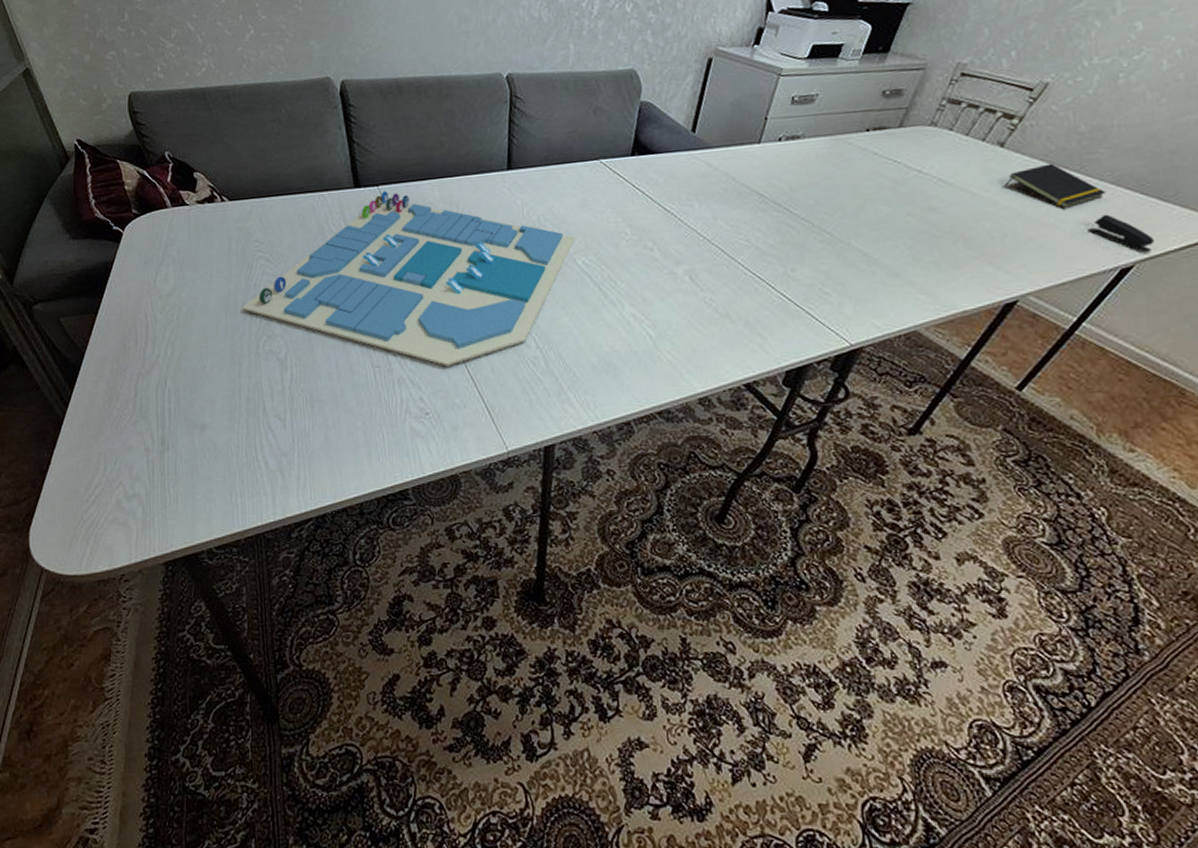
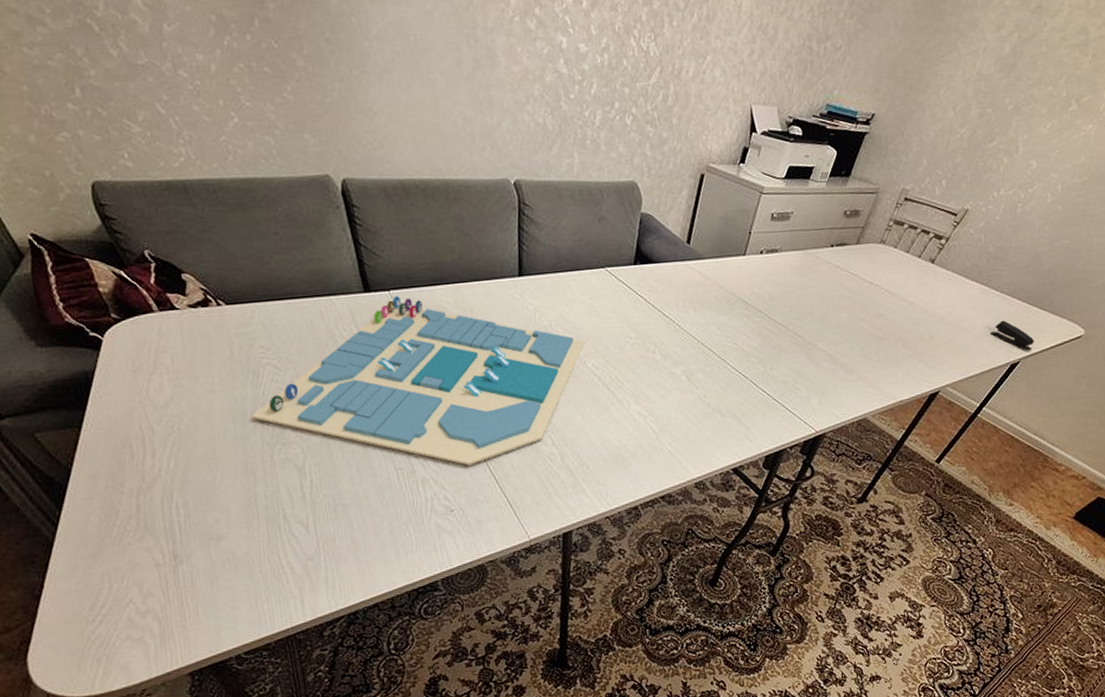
notepad: present [1003,163,1106,208] -> none [933,278,1004,315]

